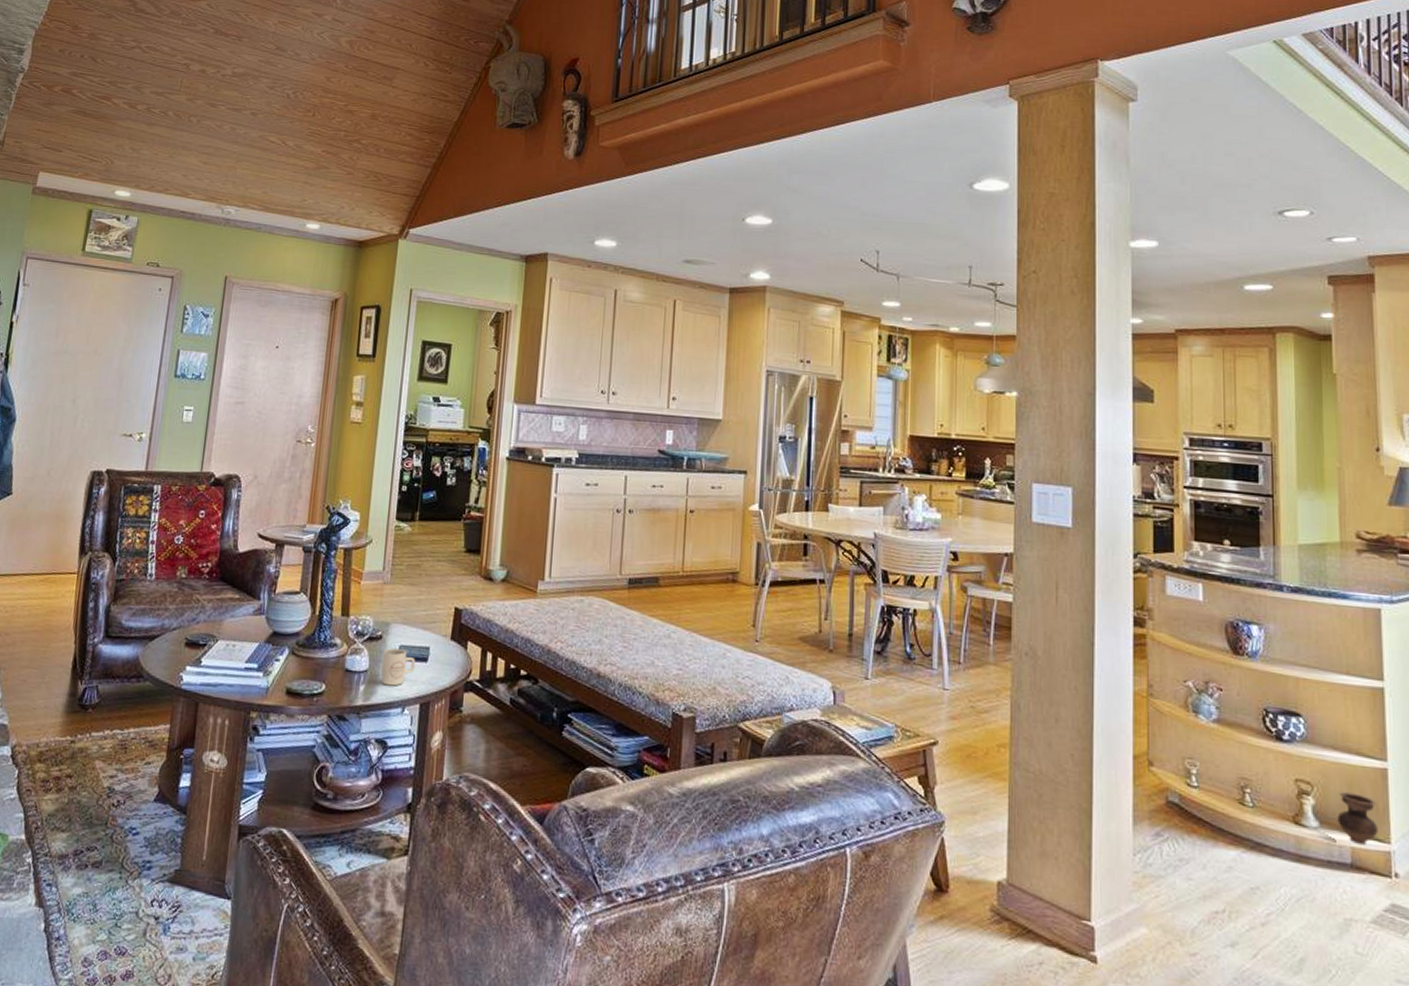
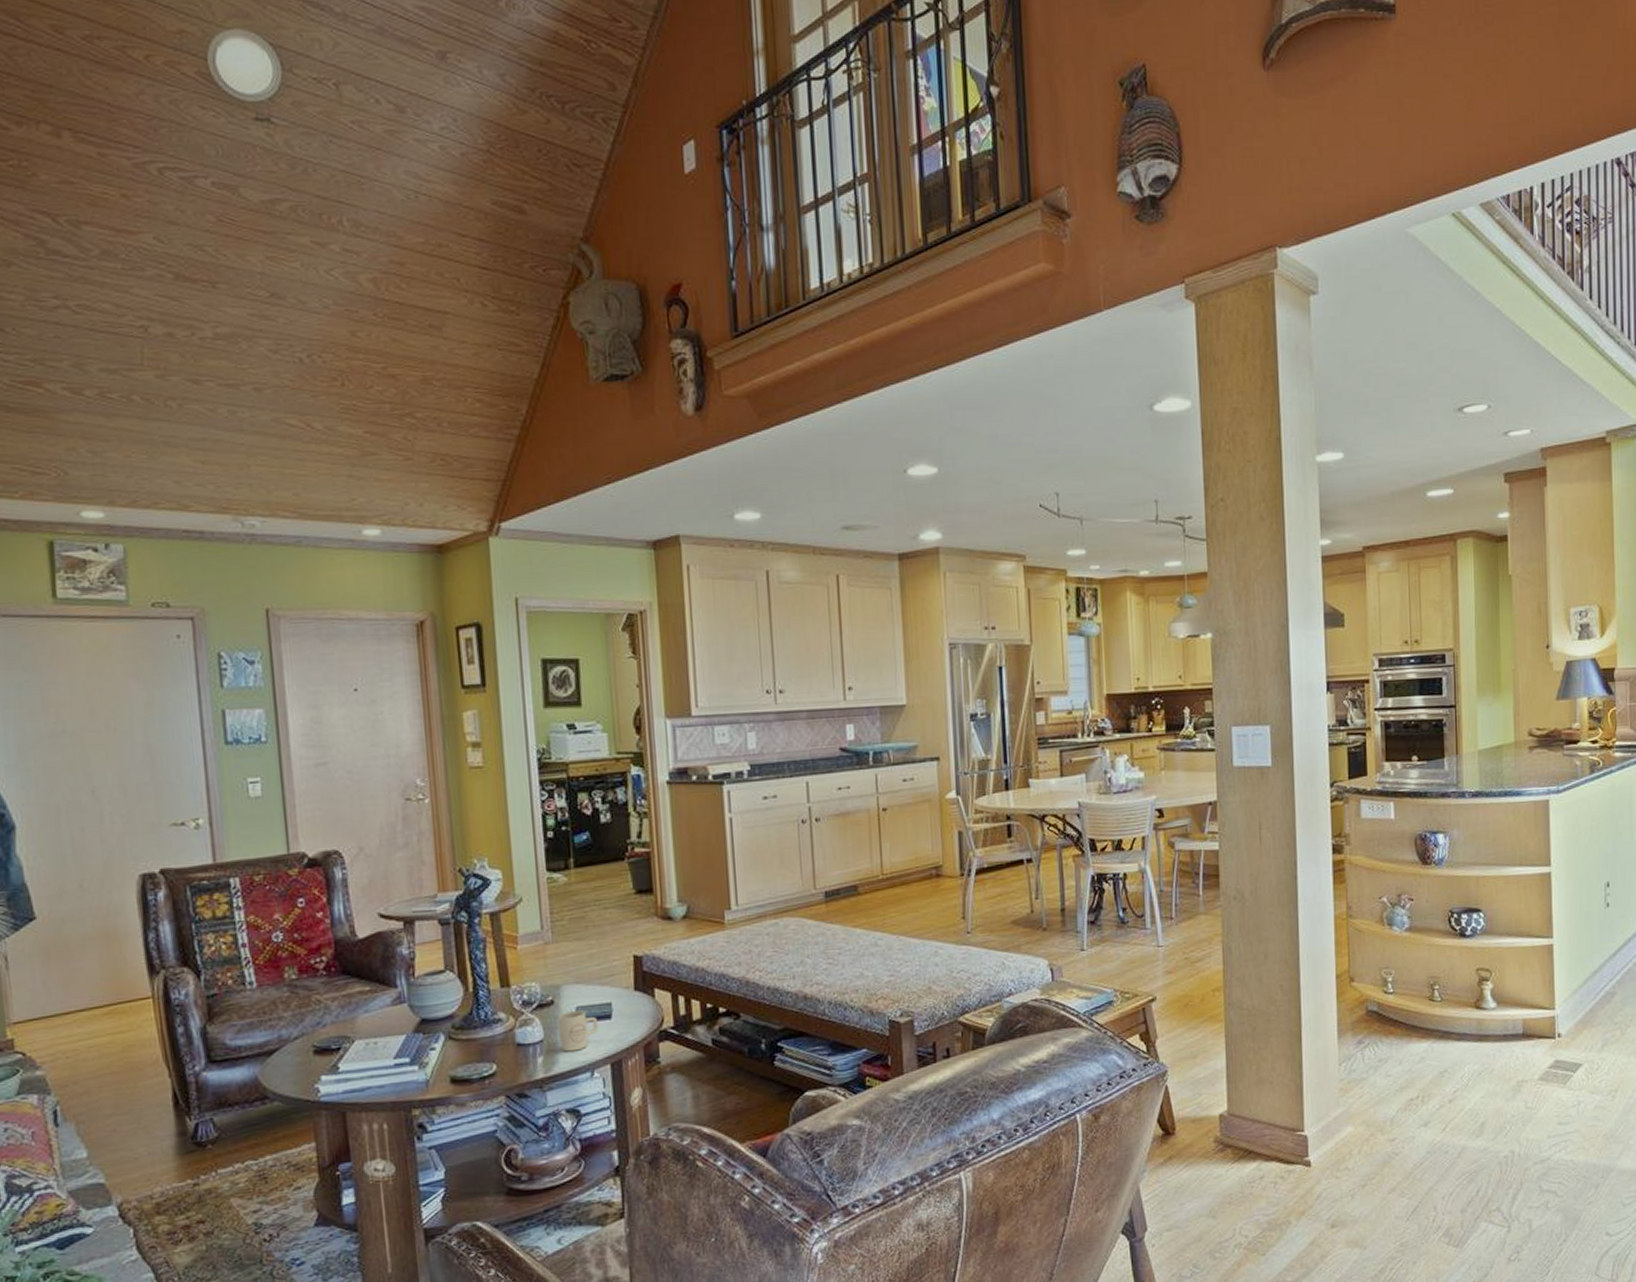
ceramic vessel: present [1337,792,1378,846] -> none [1511,971,1545,1016]

